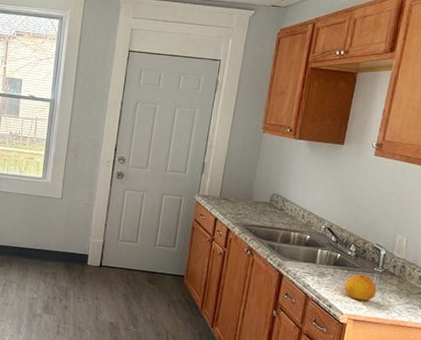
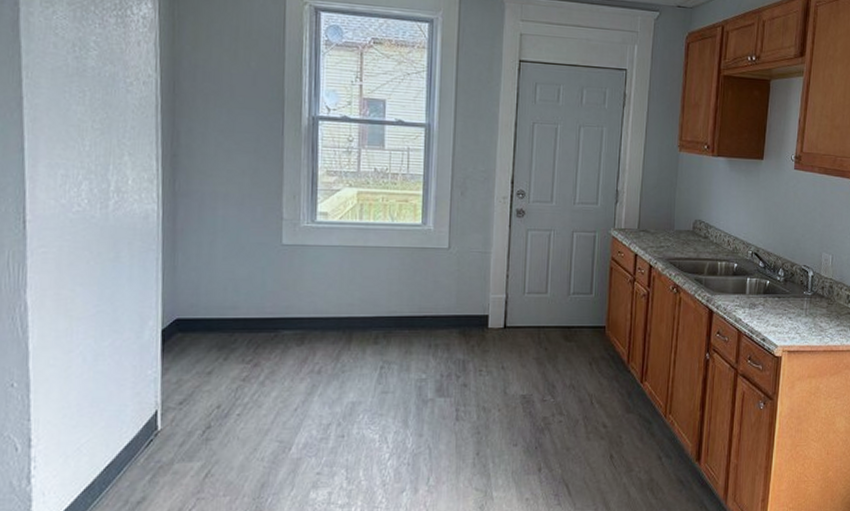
fruit: present [344,274,377,301] -> none [776,299,808,329]

